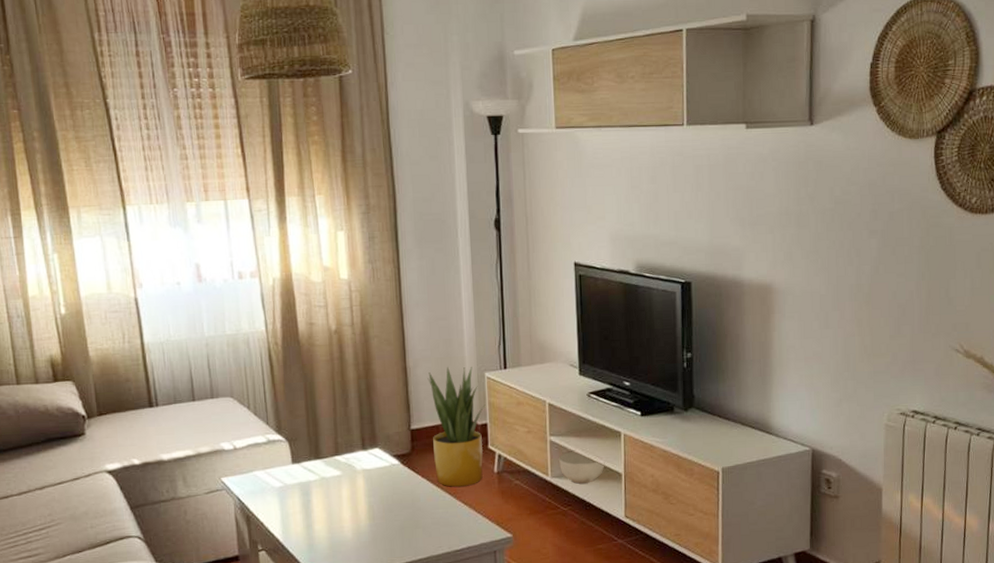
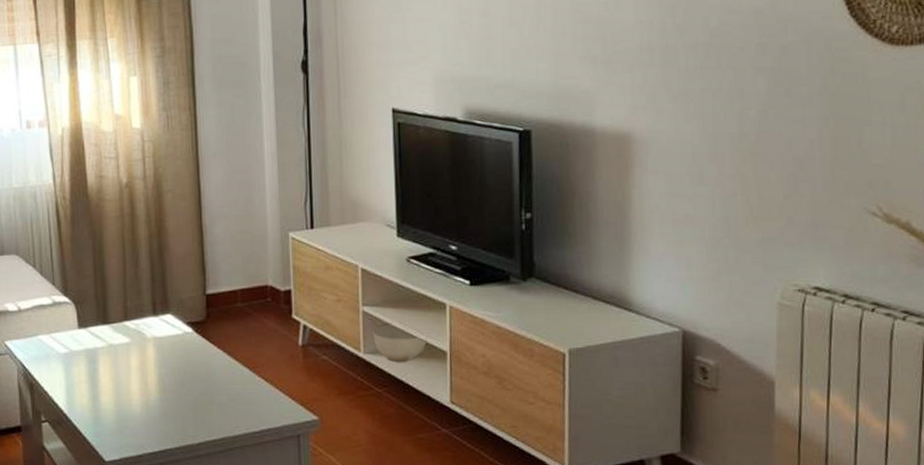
planter: present [427,367,486,487] -> none [225,226,290,360]

